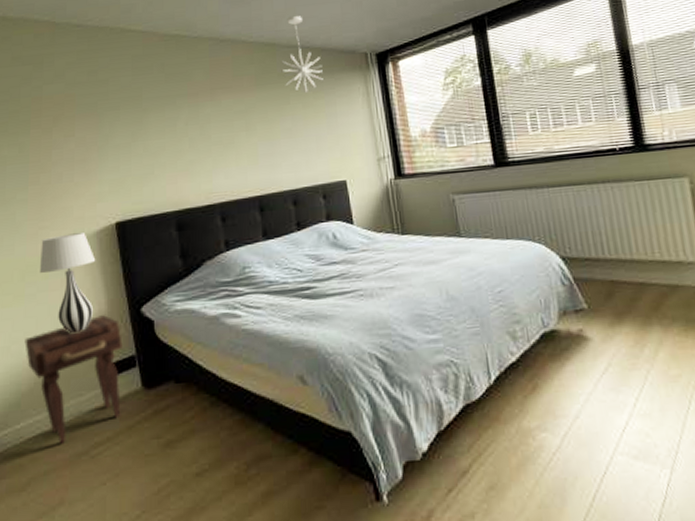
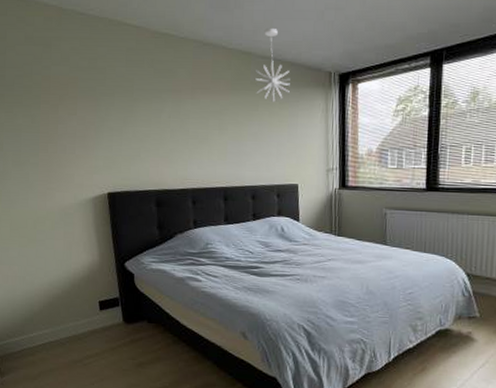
nightstand: present [24,315,123,444] -> none [36,264,110,352]
table lamp: present [40,232,96,334] -> none [48,196,91,275]

